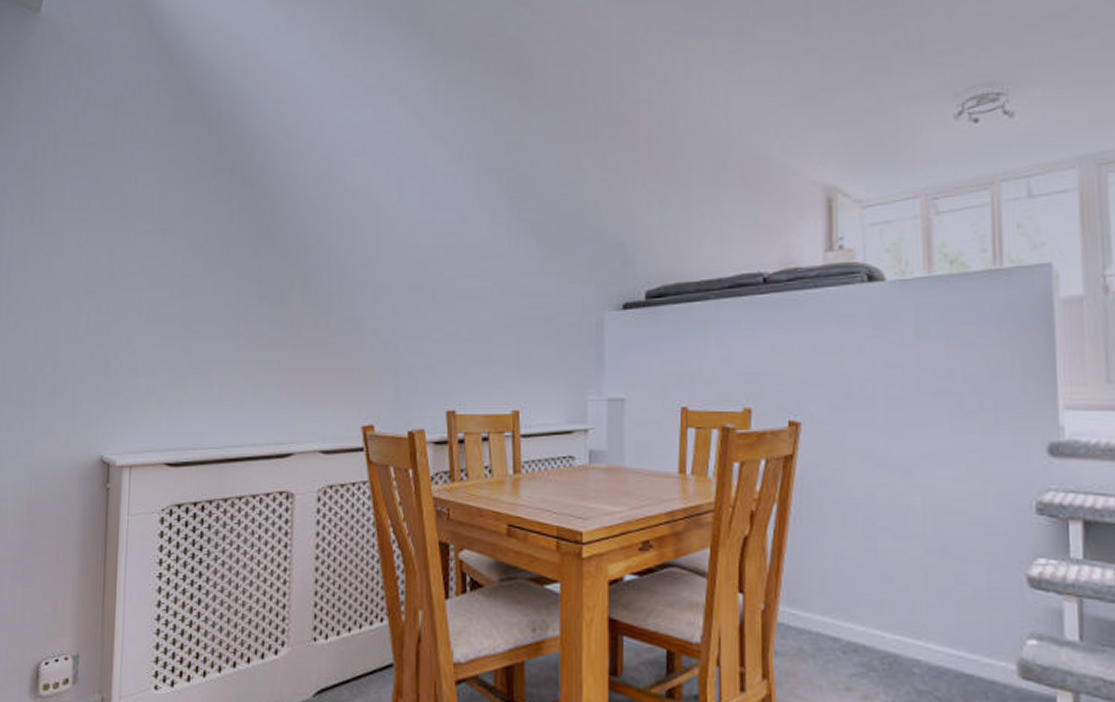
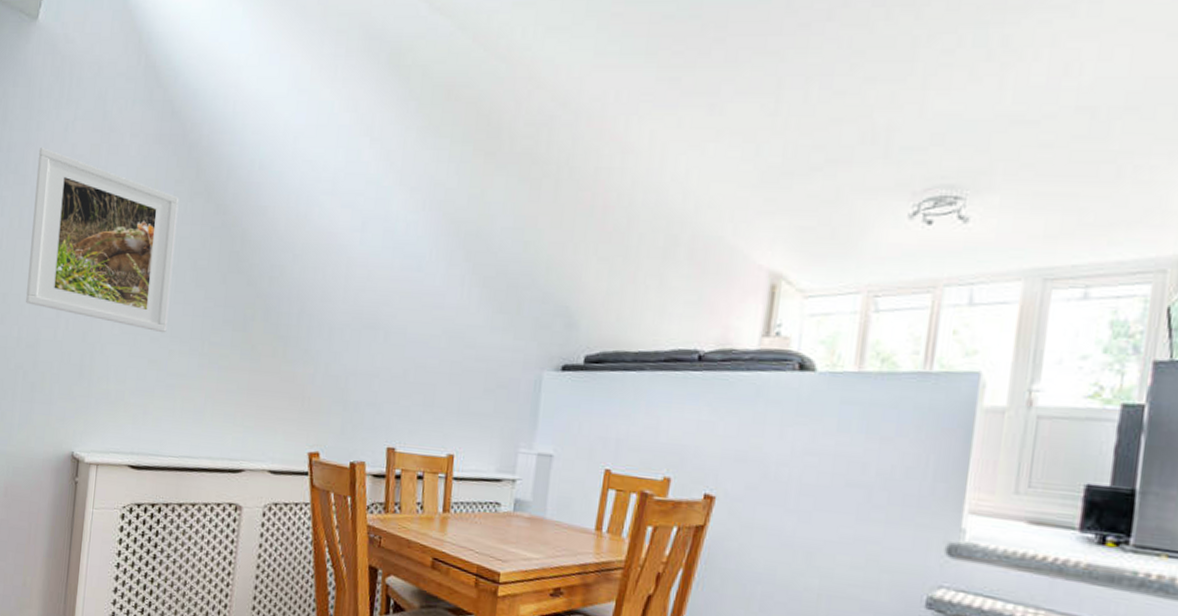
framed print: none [42,138,202,317] -> present [26,146,179,333]

